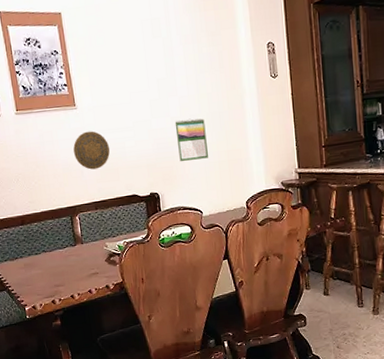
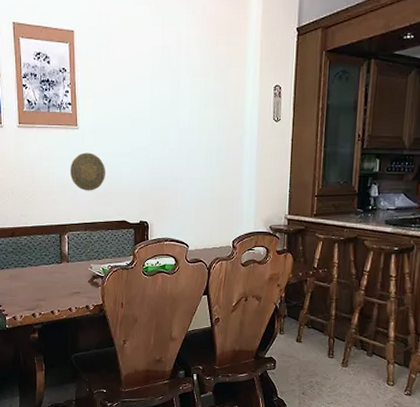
calendar: present [174,118,208,161] -> none [172,152,202,194]

